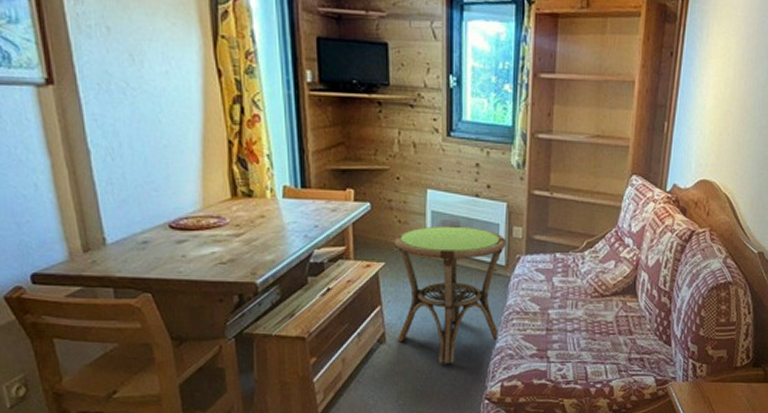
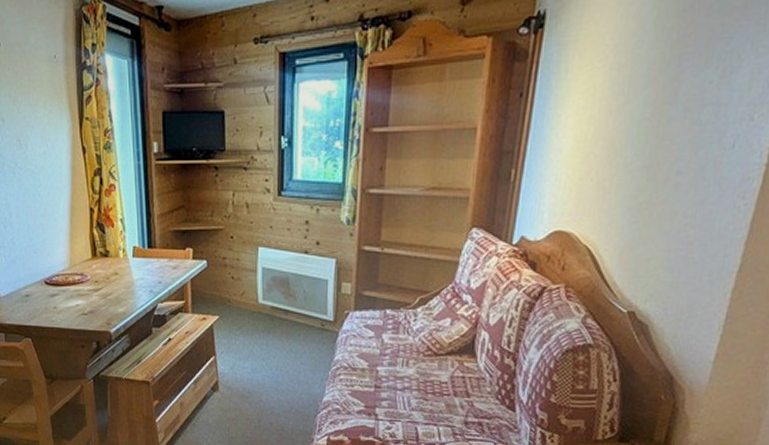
side table: present [394,225,506,363] -> none [228,282,335,414]

